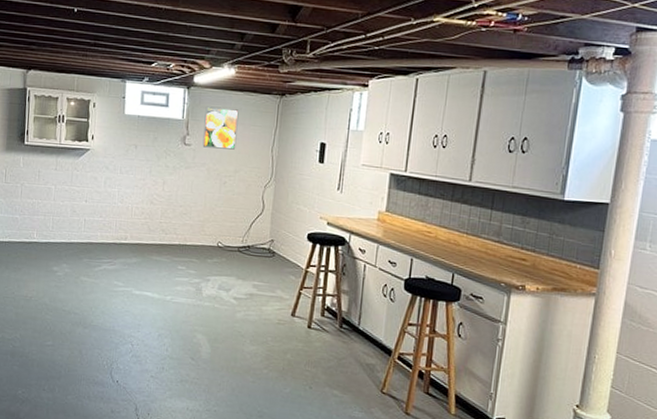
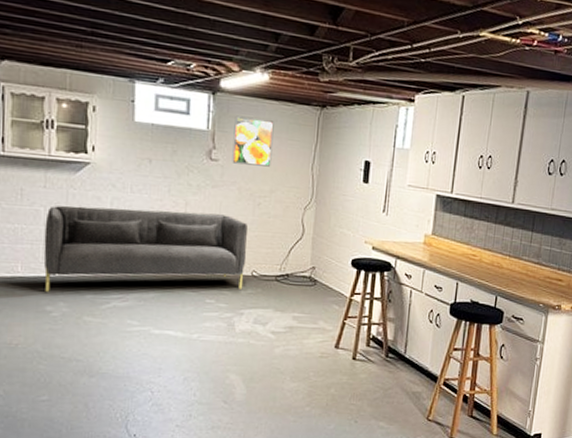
sofa: none [53,184,215,258] -> present [43,205,247,292]

